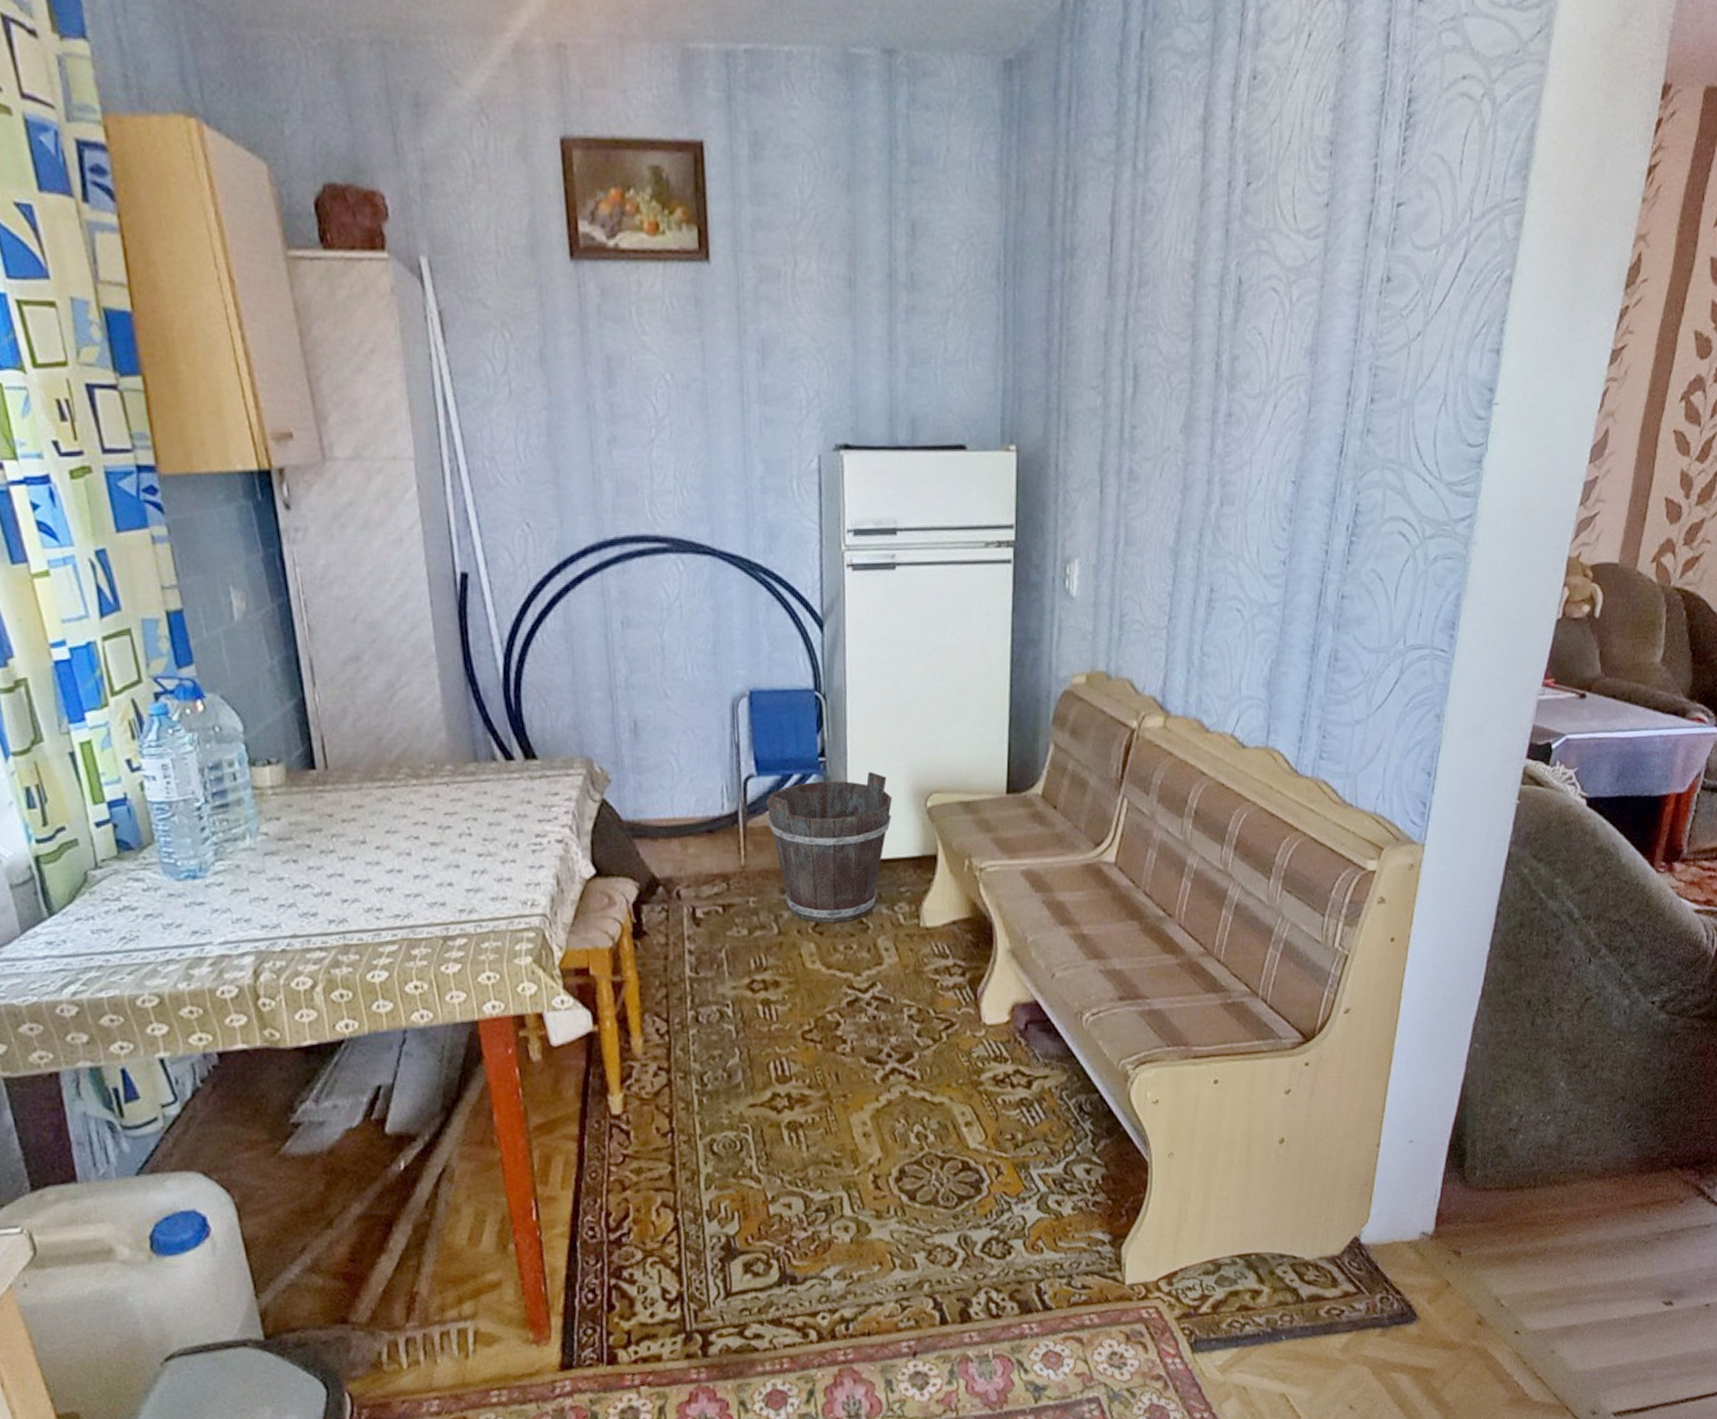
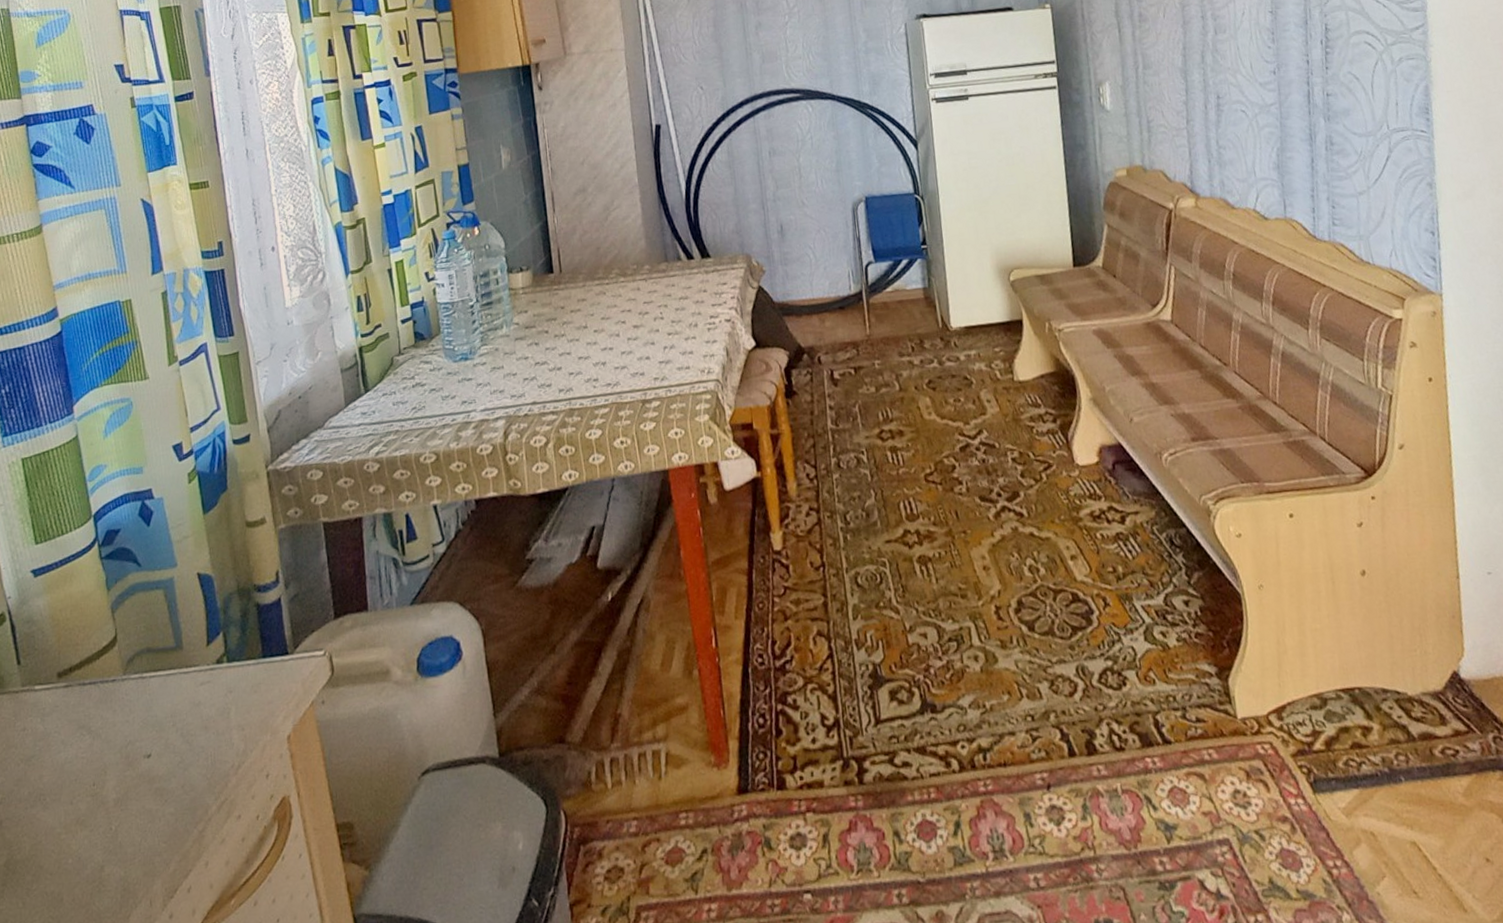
bucket: present [766,771,892,923] -> none [883,254,983,380]

